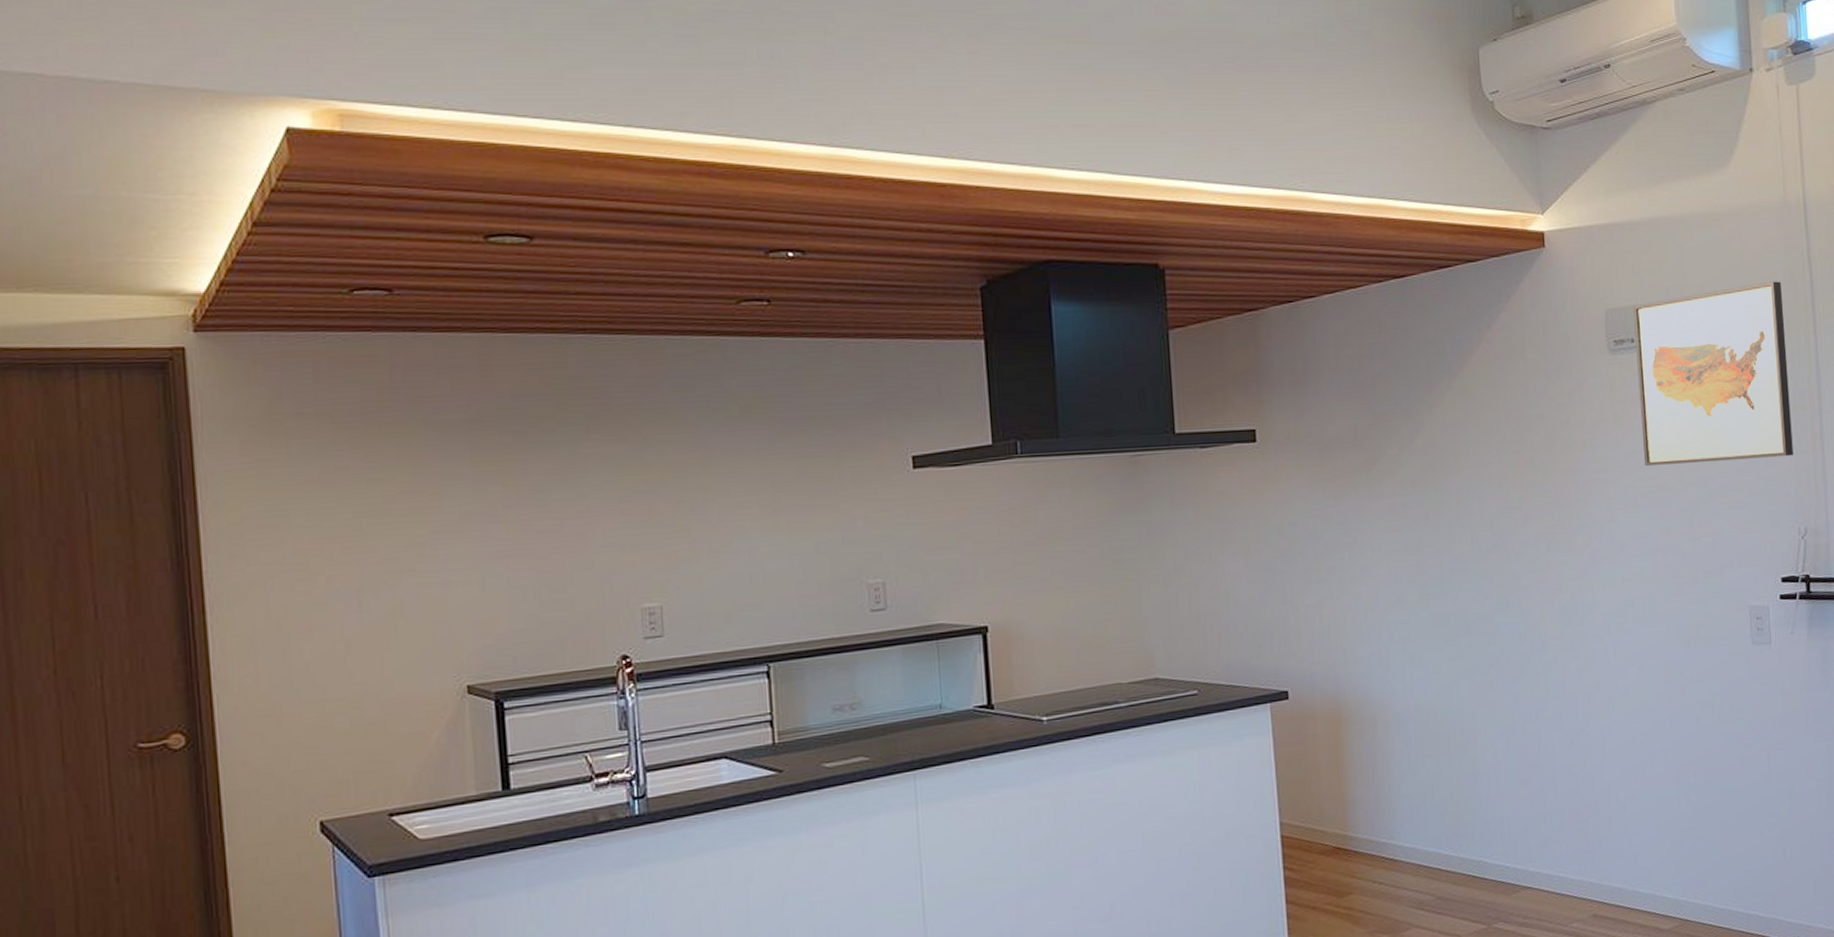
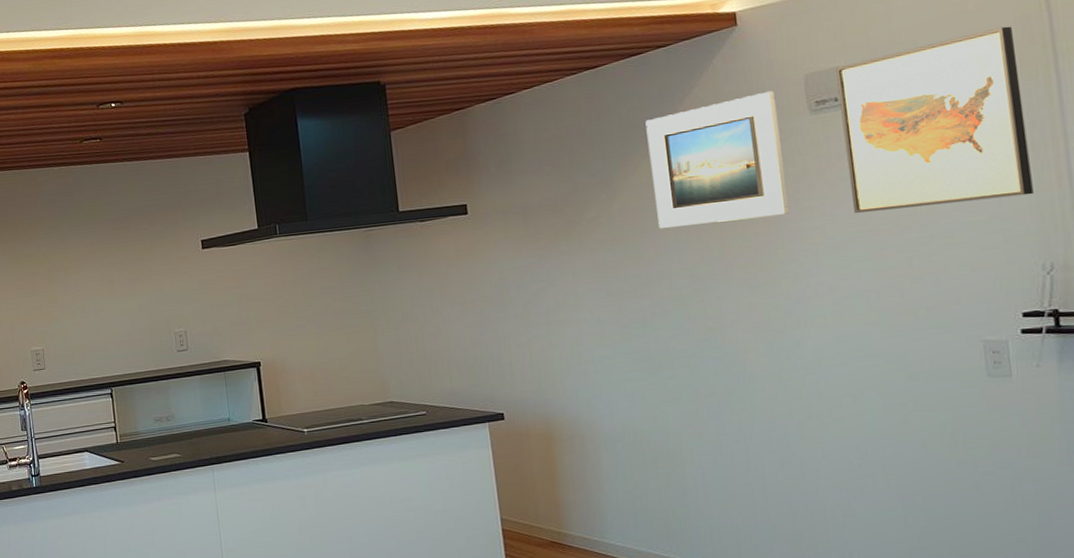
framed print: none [1452,324,1587,473] -> present [645,90,789,229]

